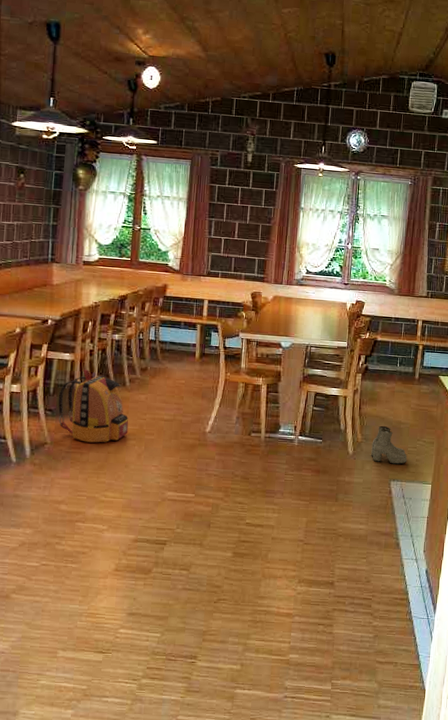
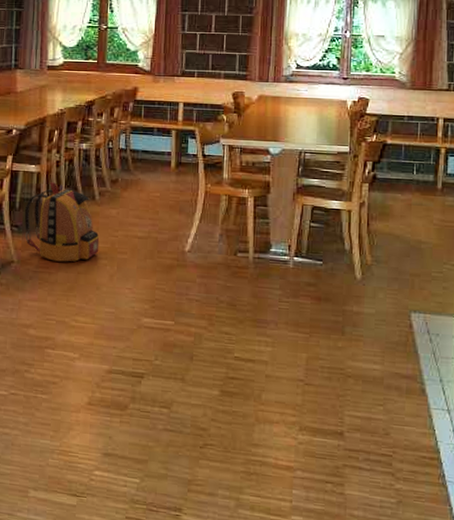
boots: present [371,425,408,465] -> none [384,245,431,293]

